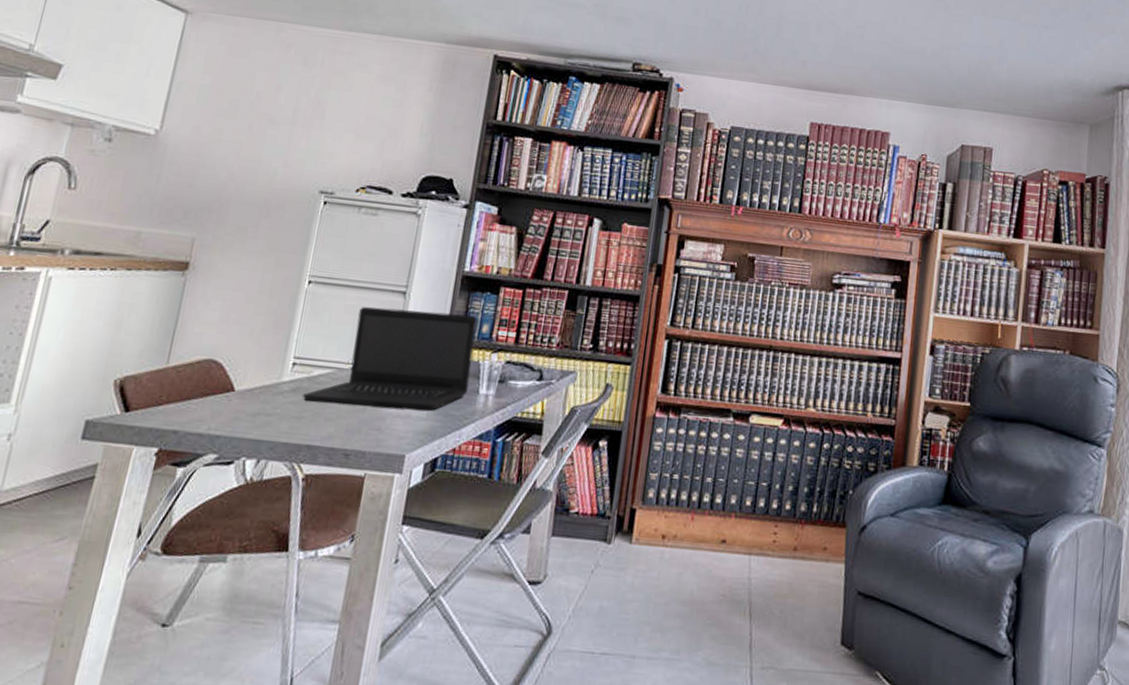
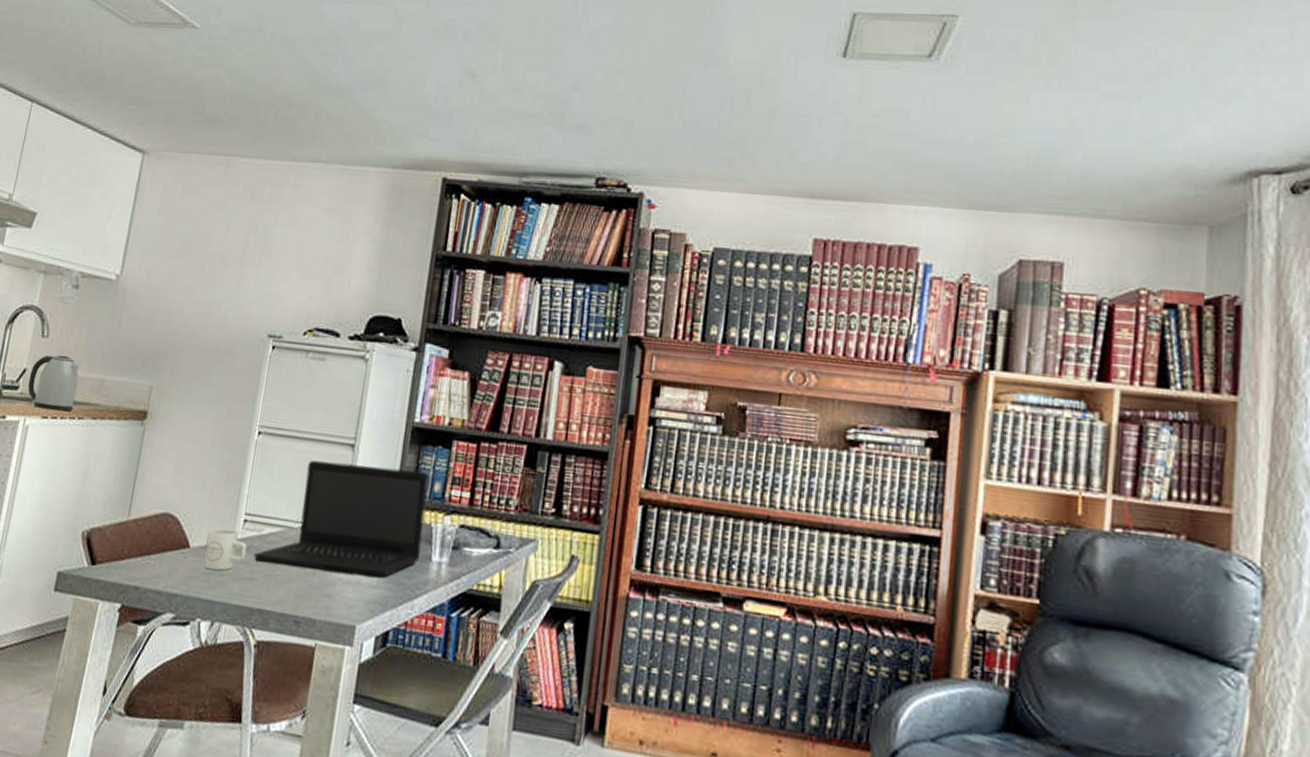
kettle: none [51,207,112,263] -> present [27,355,79,412]
mug: none [250,372,296,412] -> present [204,528,248,571]

